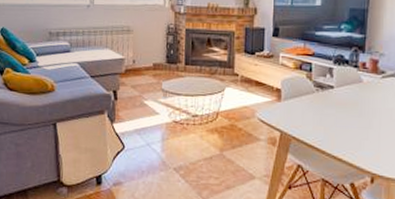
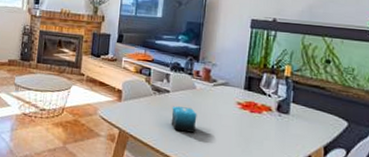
candle: none [337,103,365,131] -> present [171,106,197,133]

